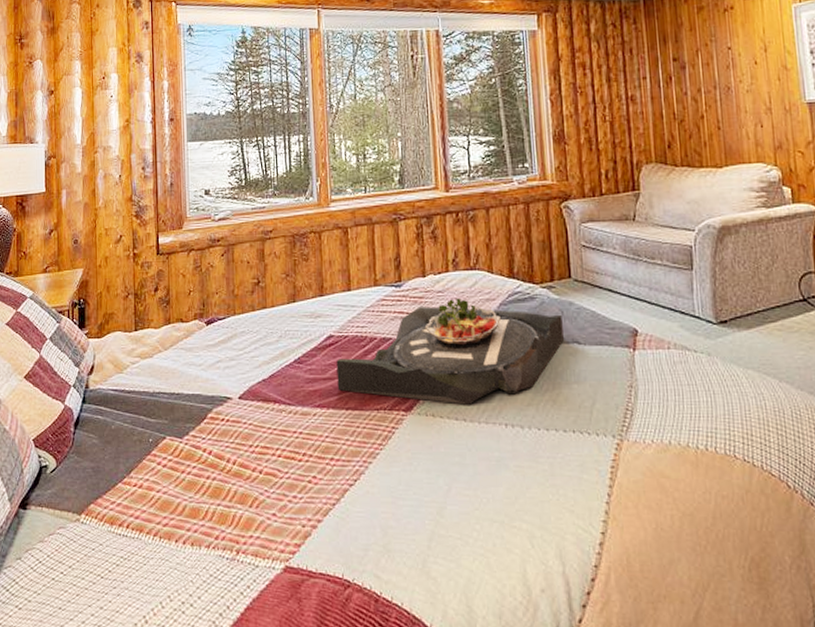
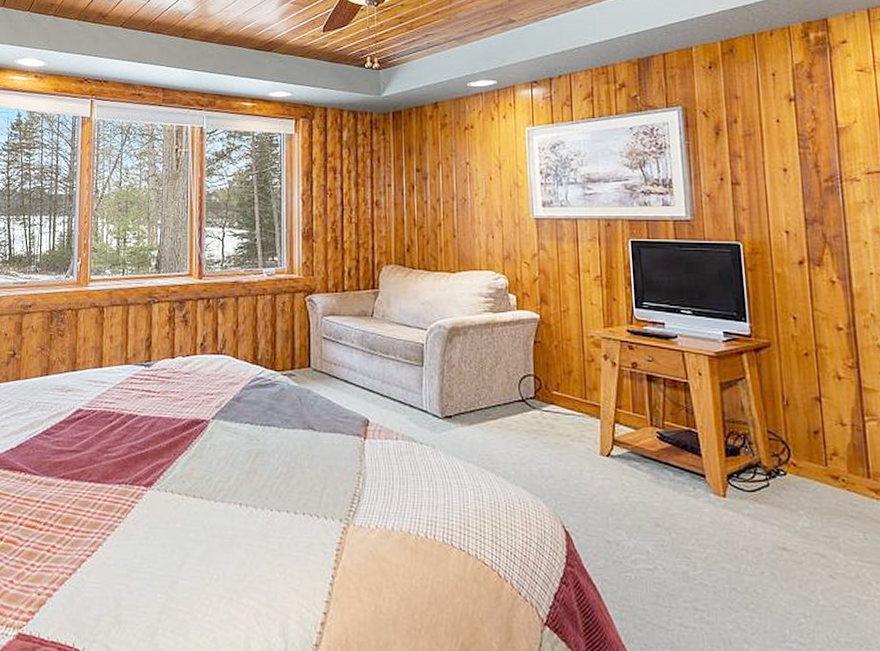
serving tray: present [336,297,565,405] -> none [82,380,301,484]

